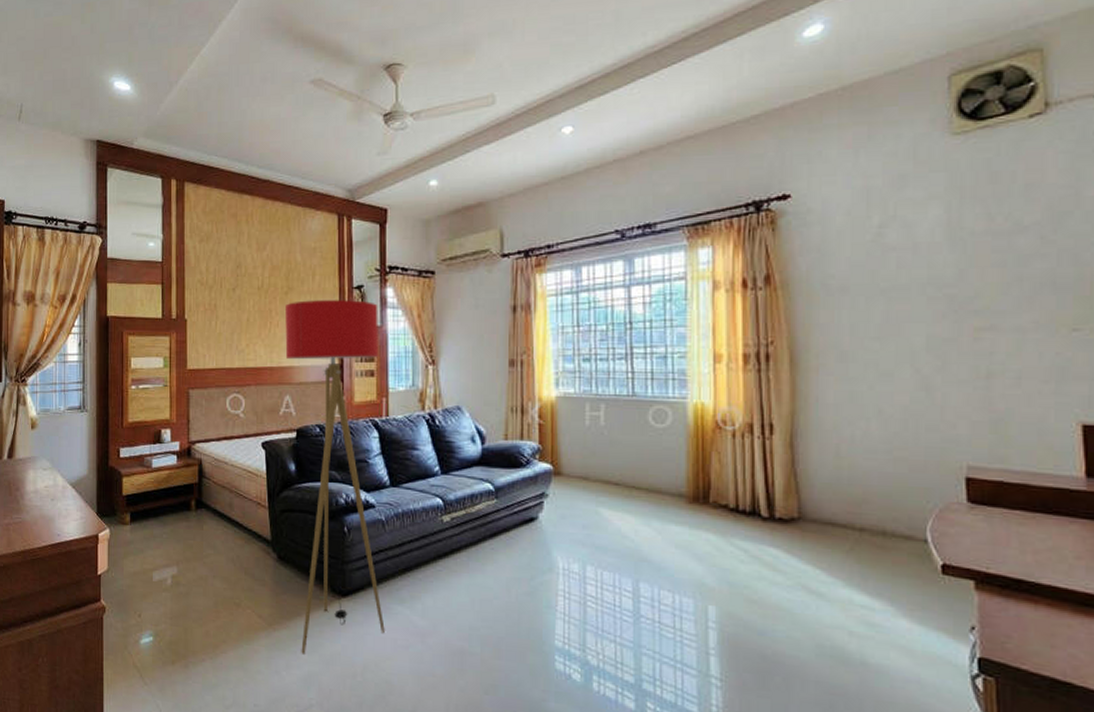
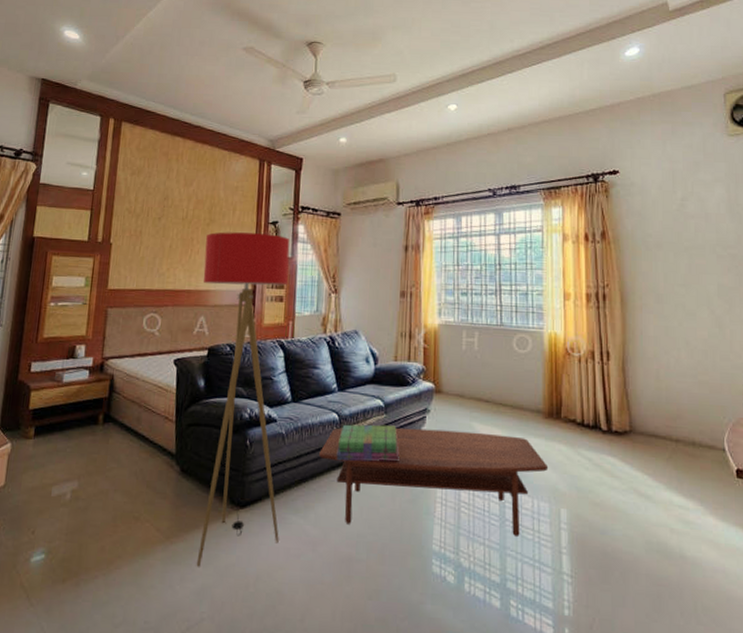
coffee table: none [423,514,693,636] -> present [319,428,549,538]
stack of books: none [443,510,514,551] -> present [336,424,400,462]

